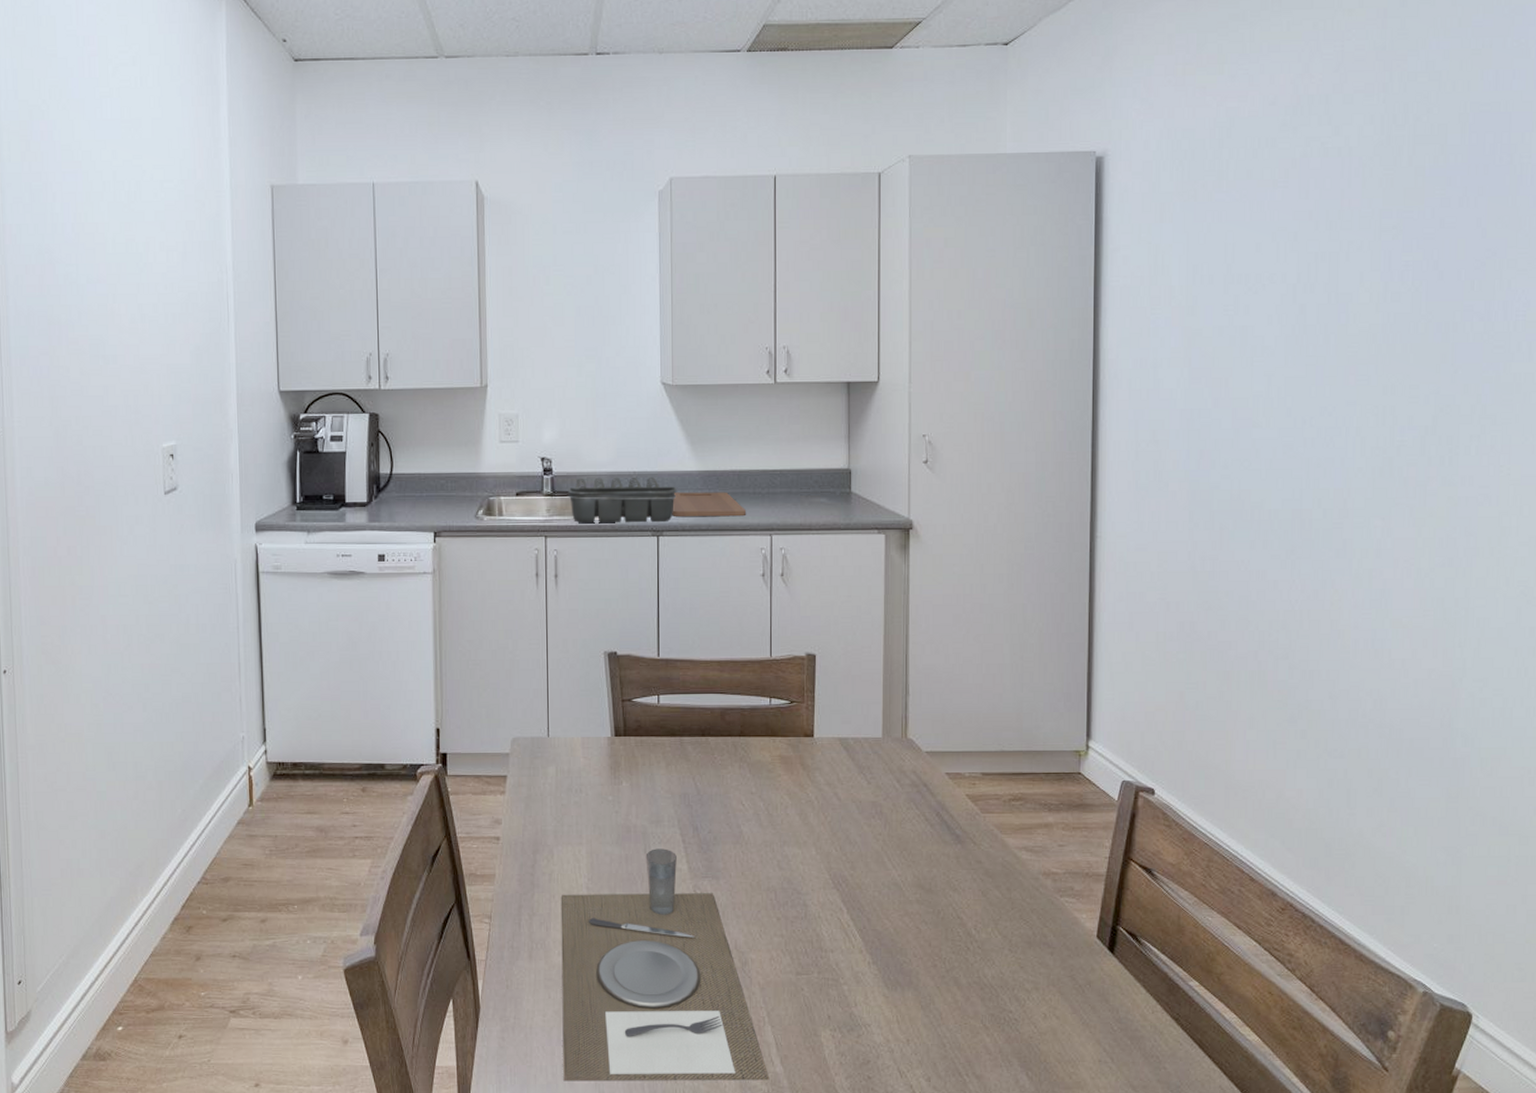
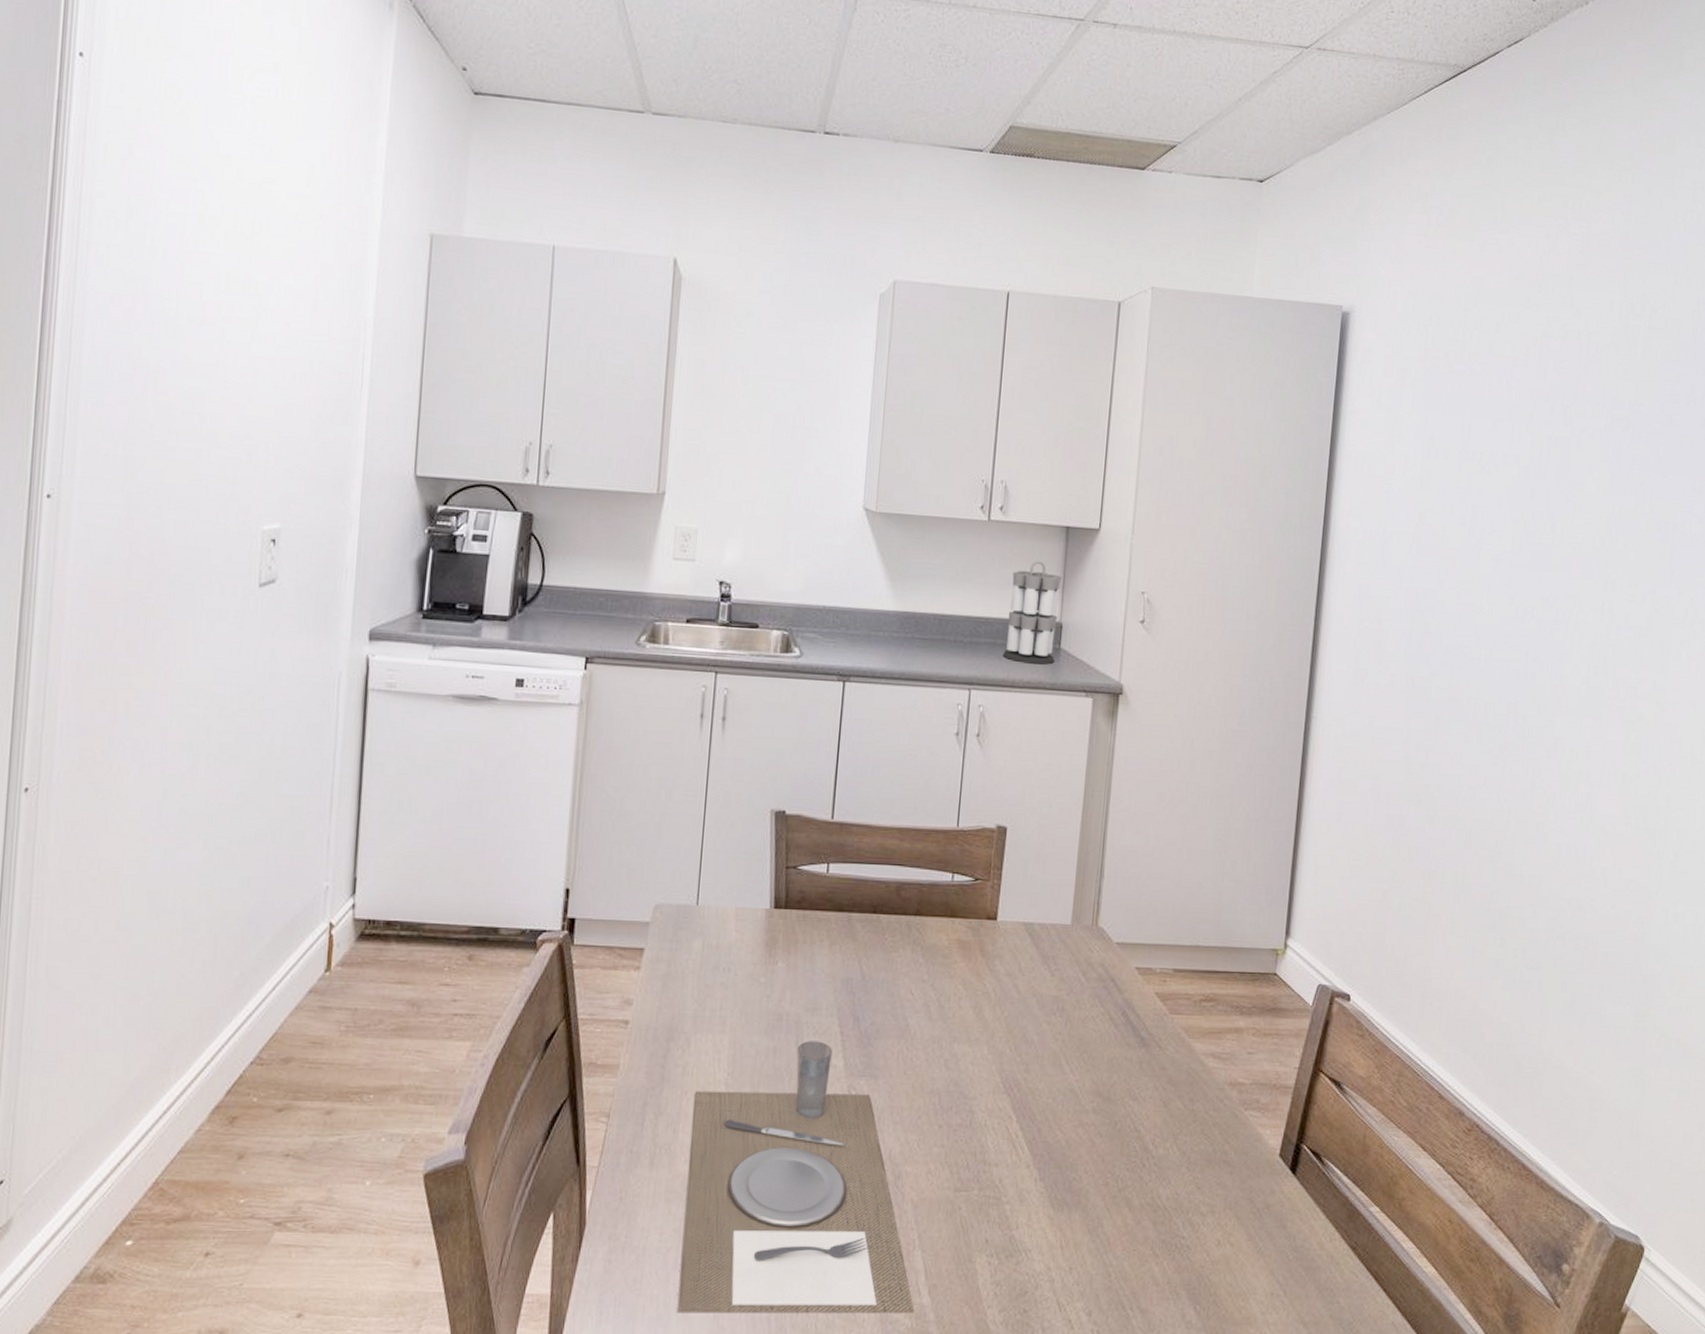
dish rack: present [568,476,677,524] -> none [746,607,870,667]
cutting board: present [672,492,746,517] -> none [862,633,944,667]
spice rack: none [799,415,847,508] -> present [1003,561,1062,665]

